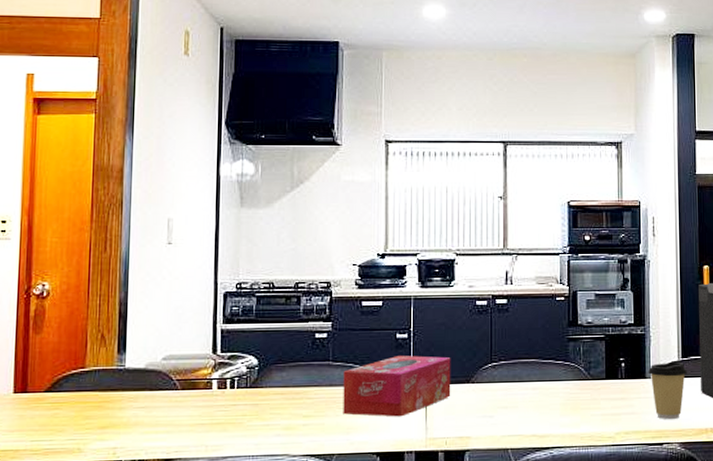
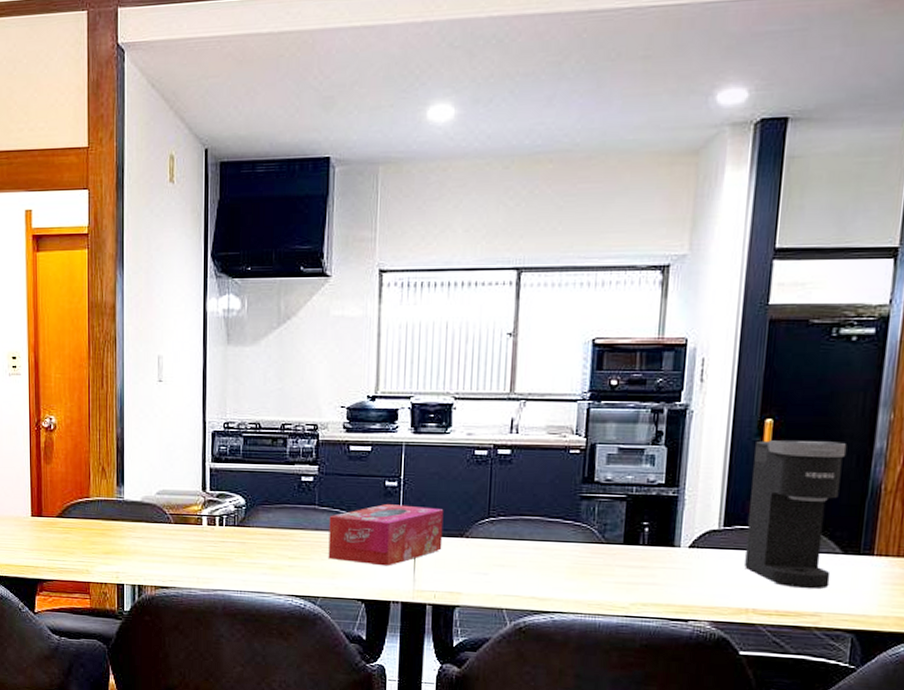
coffee cup: present [648,361,688,419] -> none [678,529,730,595]

